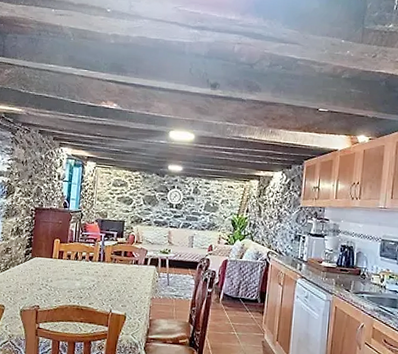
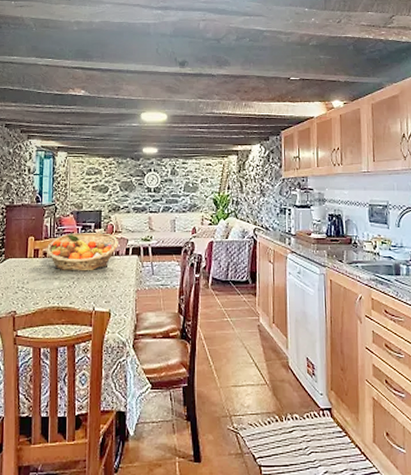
fruit basket: none [70,239,138,277] -> present [46,233,118,272]

